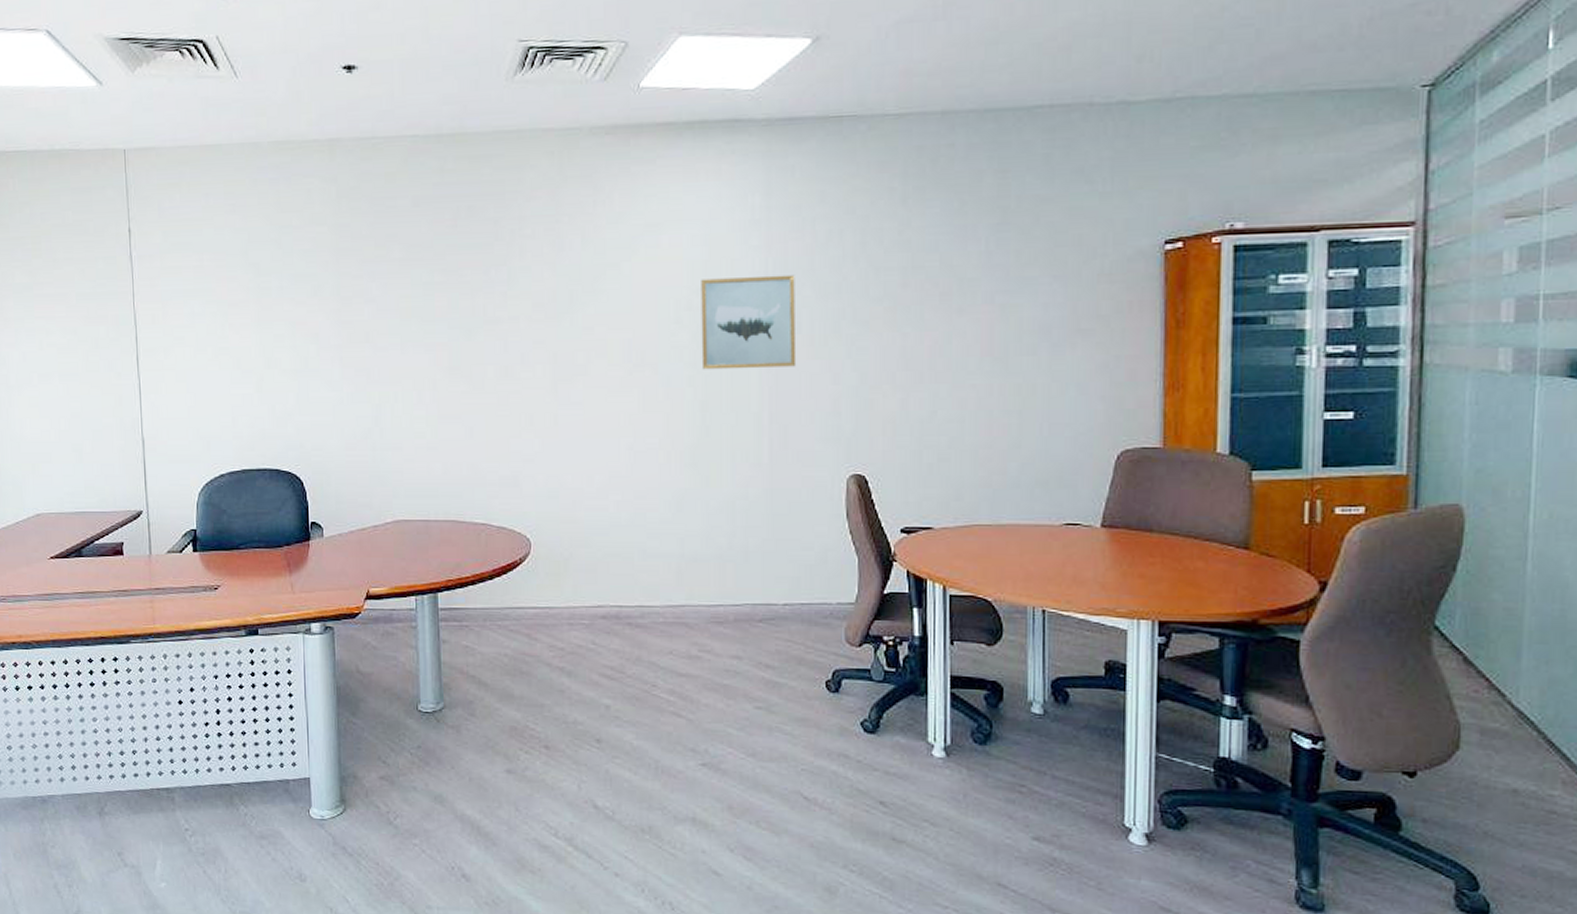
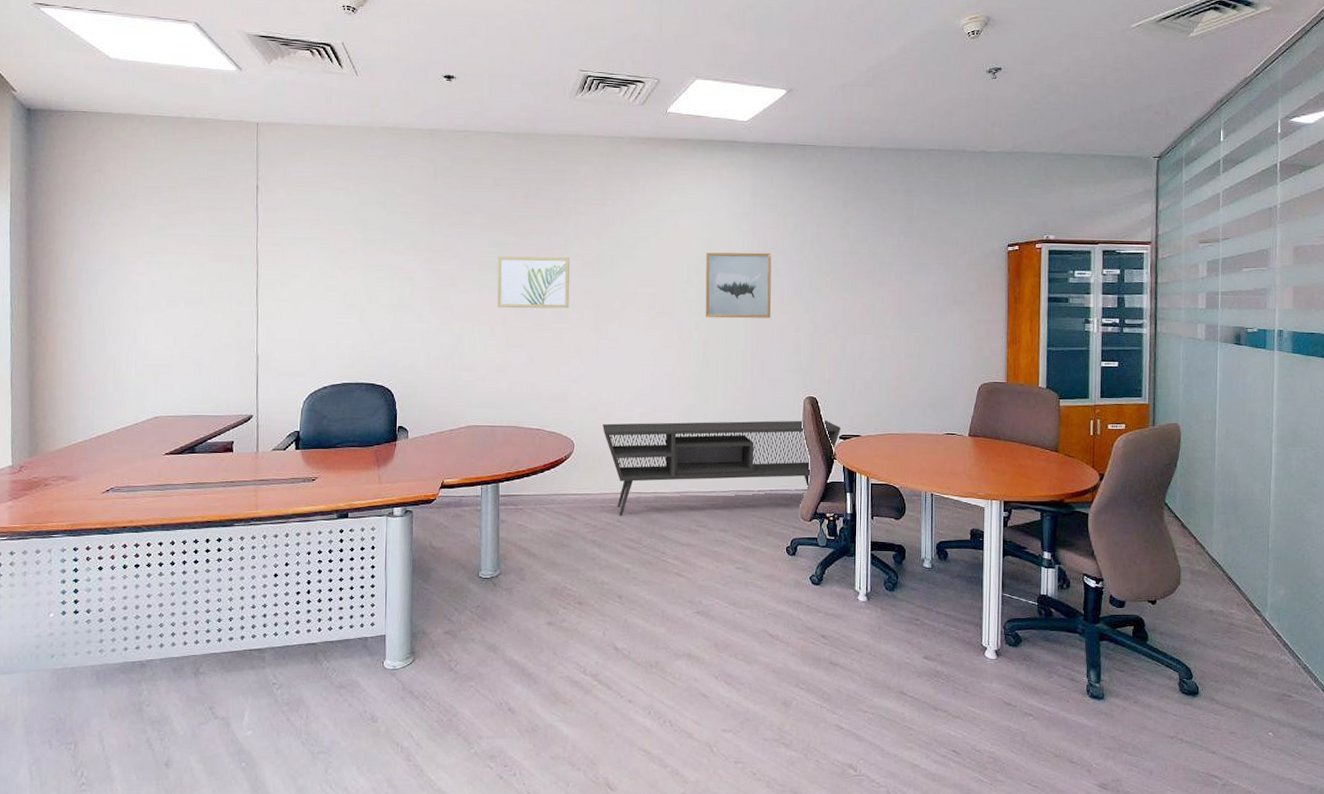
wall art: none [421,296,518,368] -> present [497,256,570,309]
media console: none [567,507,902,636] -> present [603,420,841,516]

